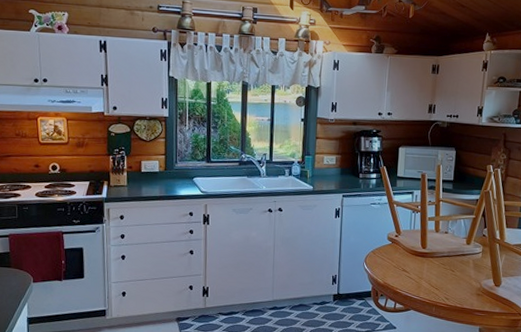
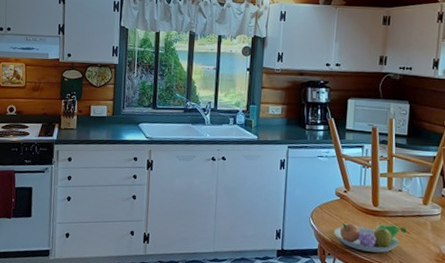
fruit bowl: none [385,264,452,291] -> present [333,222,408,253]

